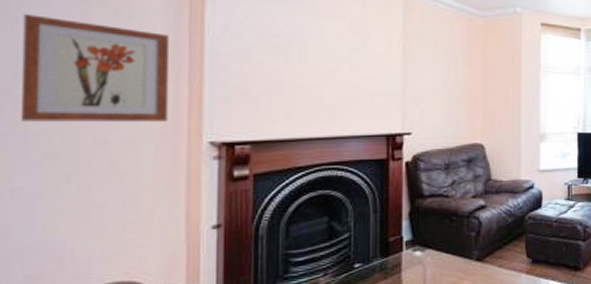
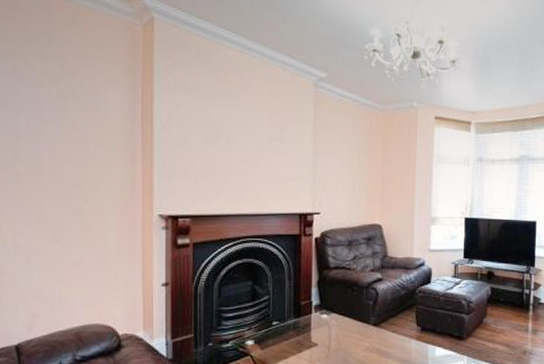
wall art: present [20,14,170,122] -> none [18,106,127,197]

